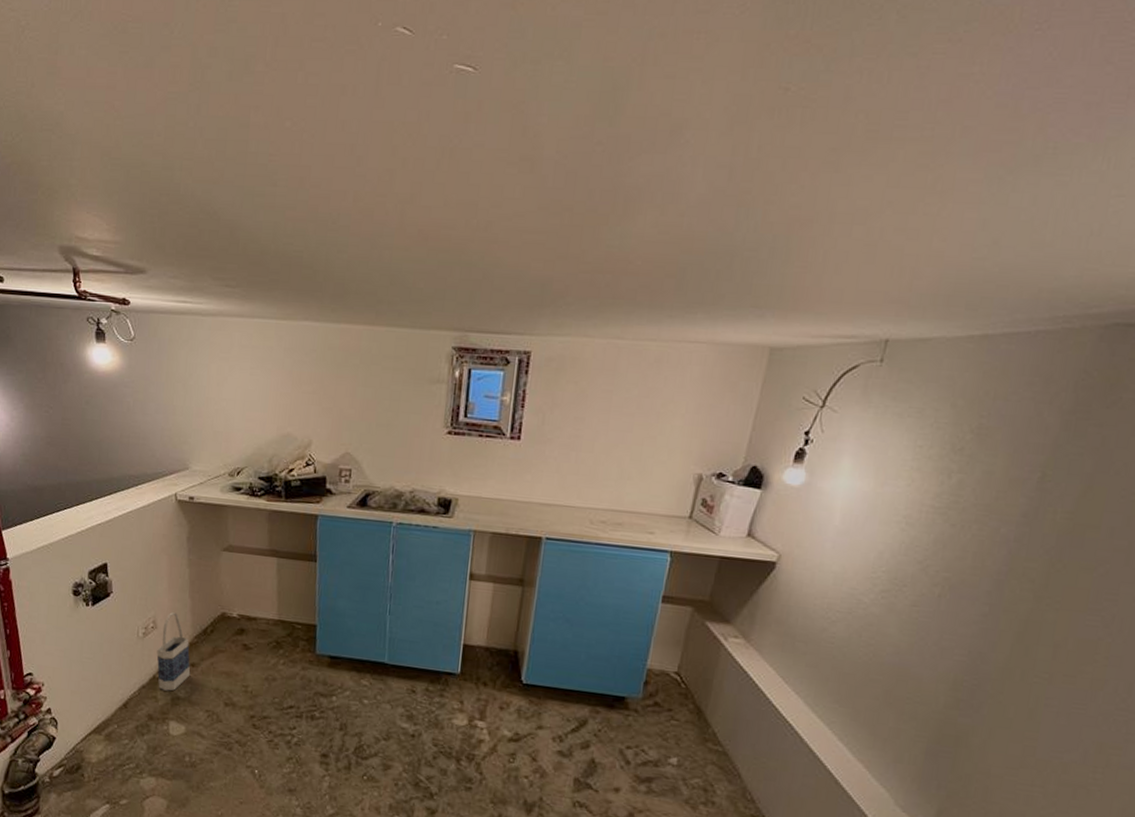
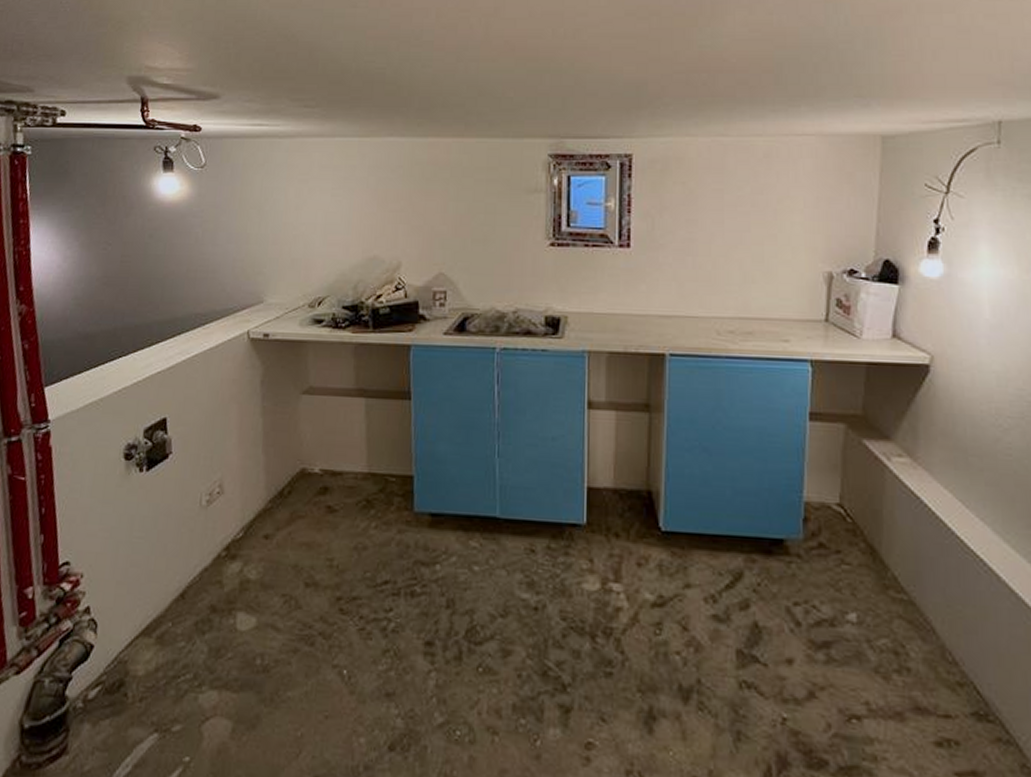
bag: present [156,612,191,691] -> none [222,472,264,573]

